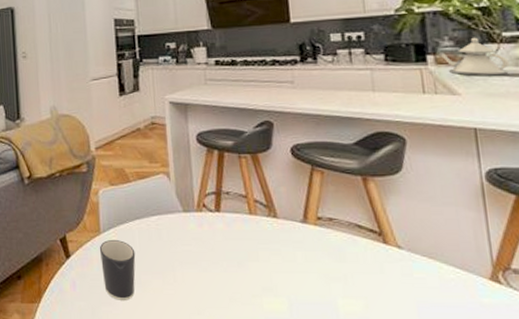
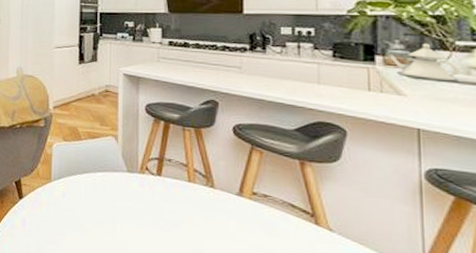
mug: present [99,239,136,300] -> none [49,187,81,243]

